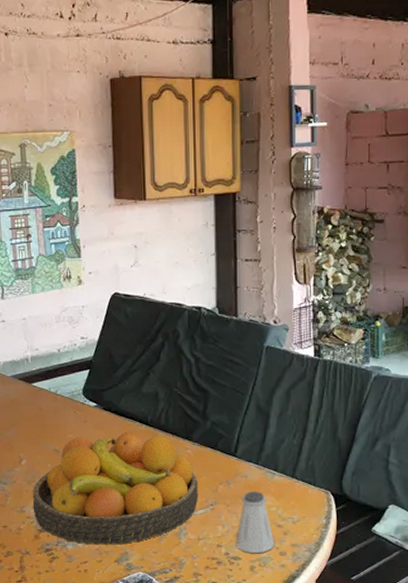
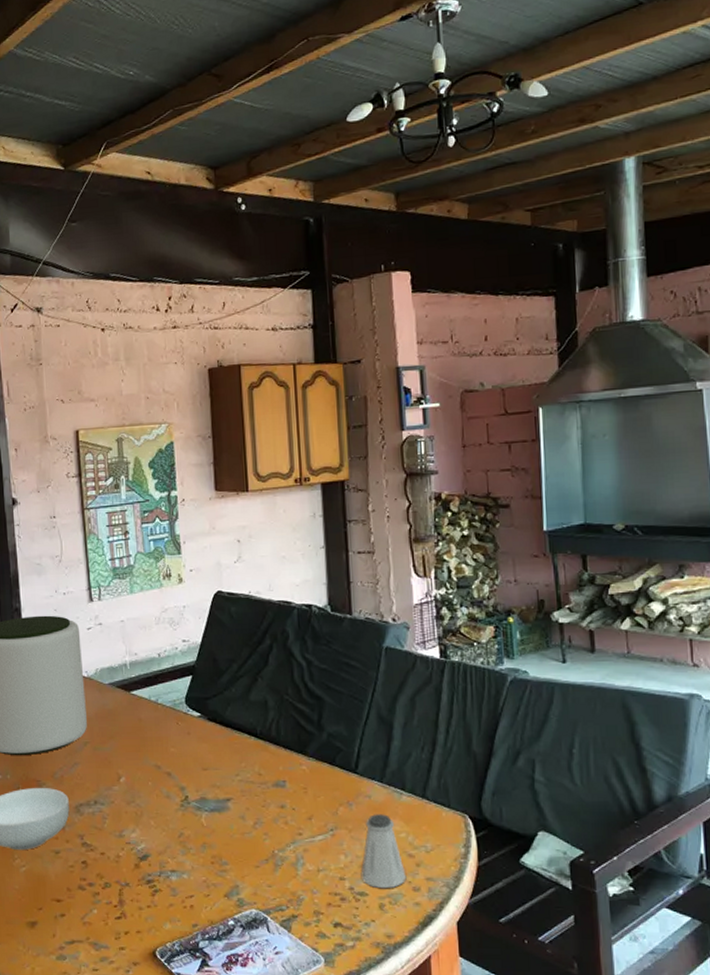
fruit bowl: present [33,431,199,545] -> none [132,745,316,876]

